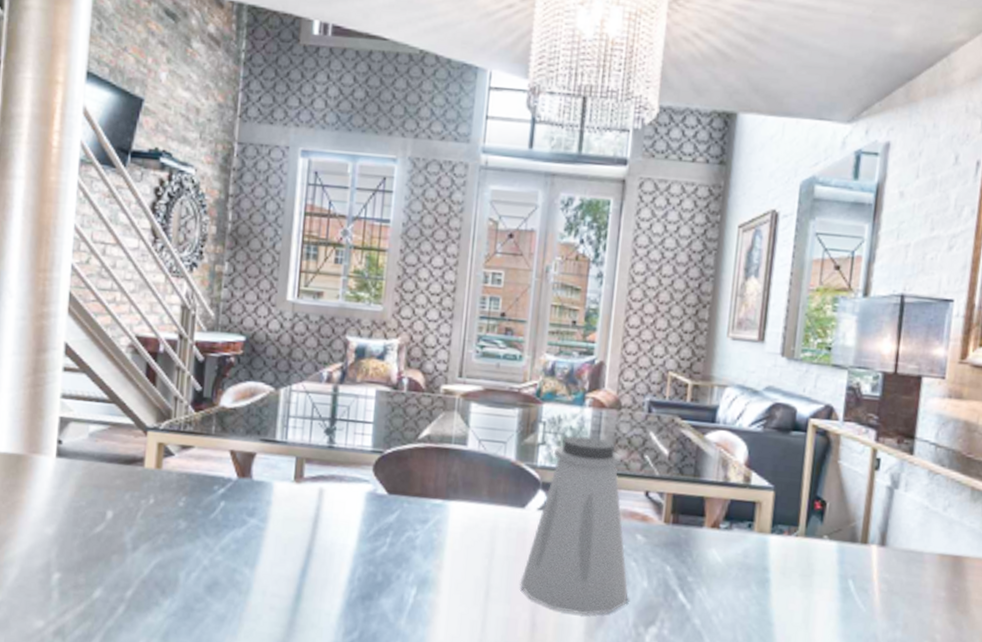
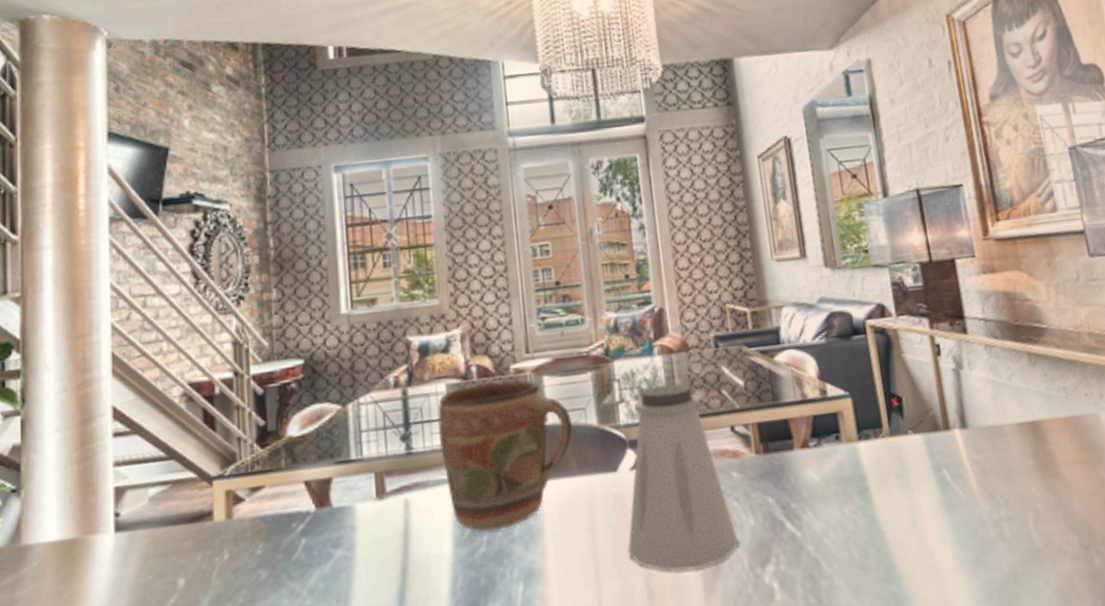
mug: none [360,395,491,536] -> present [438,380,573,532]

